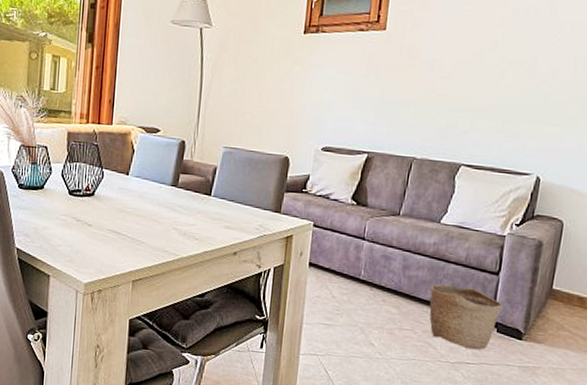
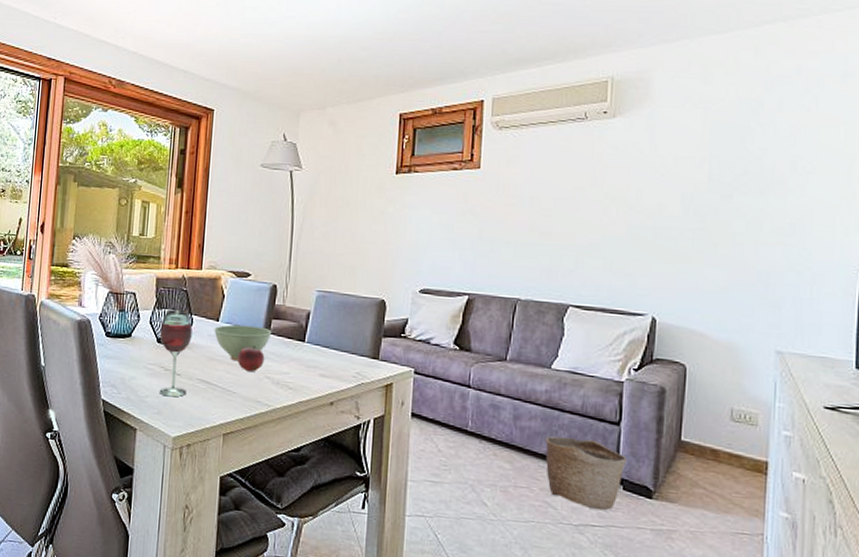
wineglass: none [71,163,103,246] -> present [159,309,193,397]
bowl: none [124,178,180,213] -> present [214,324,272,361]
fruit: none [146,199,173,224] -> present [237,346,265,372]

